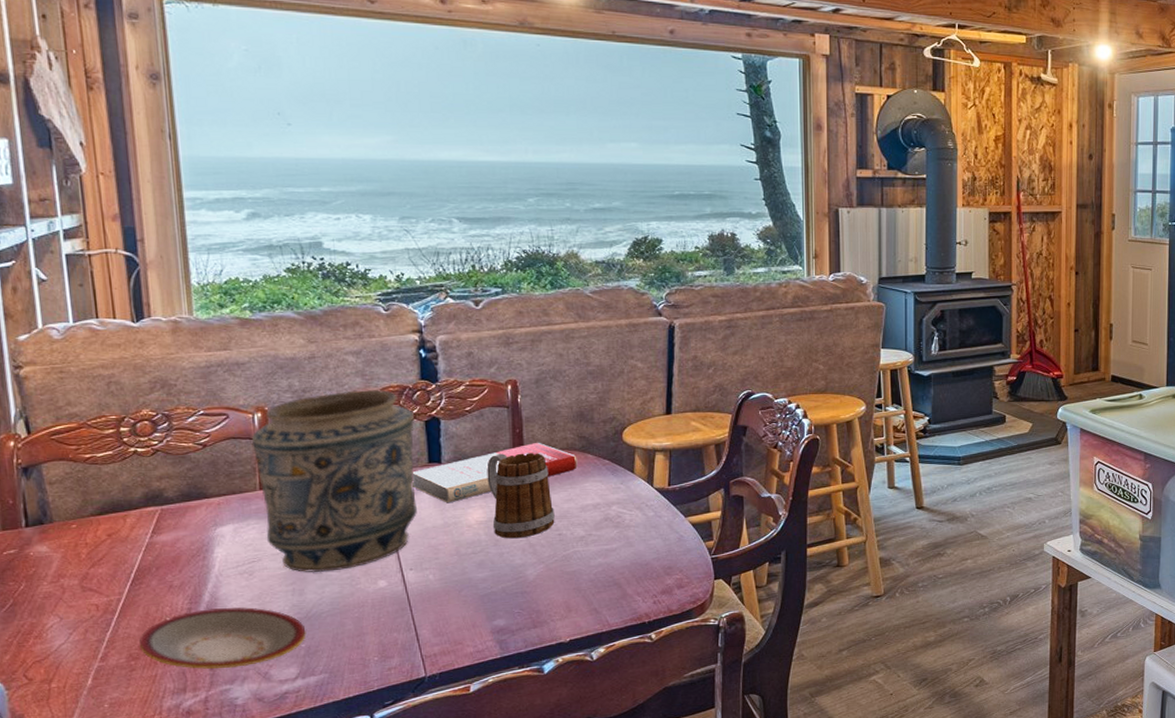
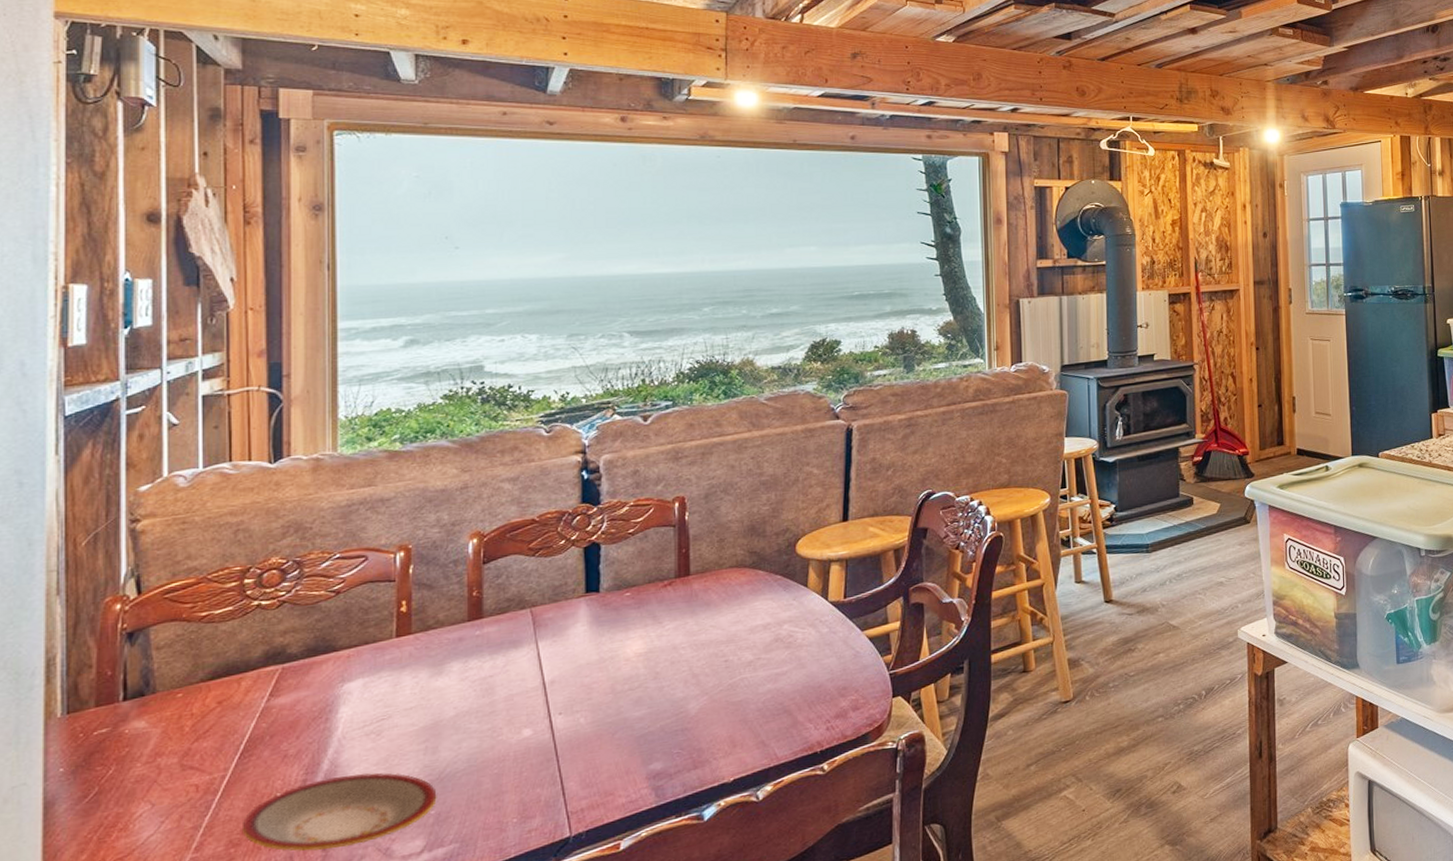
vase: present [251,389,417,572] -> none [391,517,574,727]
book: present [412,442,578,503] -> none [567,561,747,636]
mug: present [486,453,555,539] -> none [649,573,721,671]

